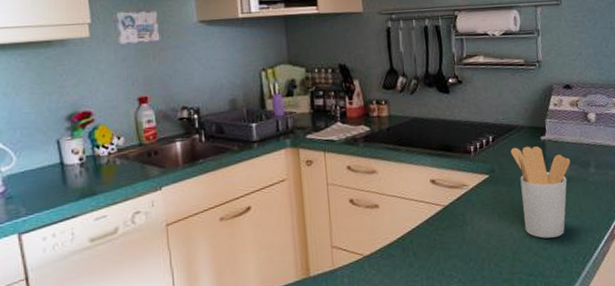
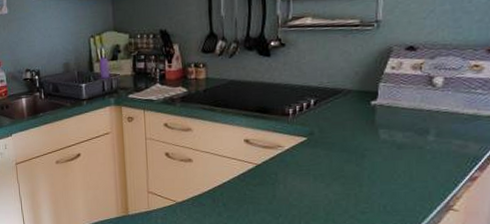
utensil holder: present [510,146,571,239] -> none [334,110,405,203]

